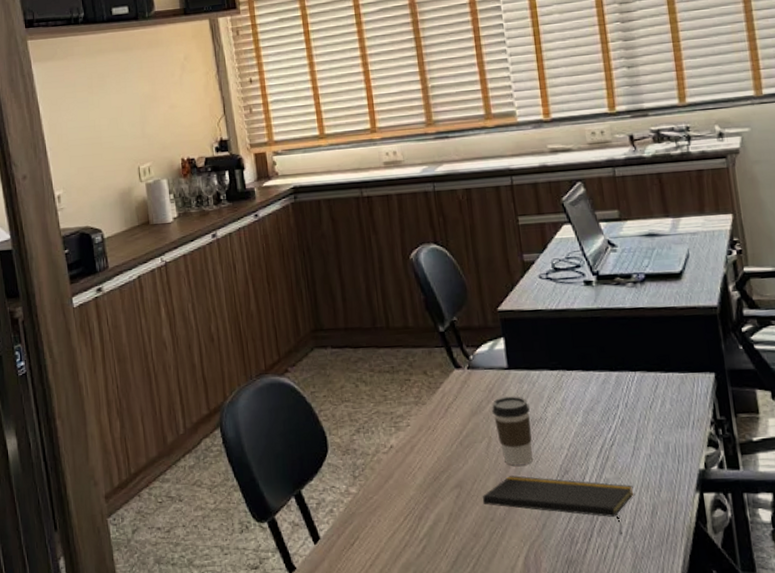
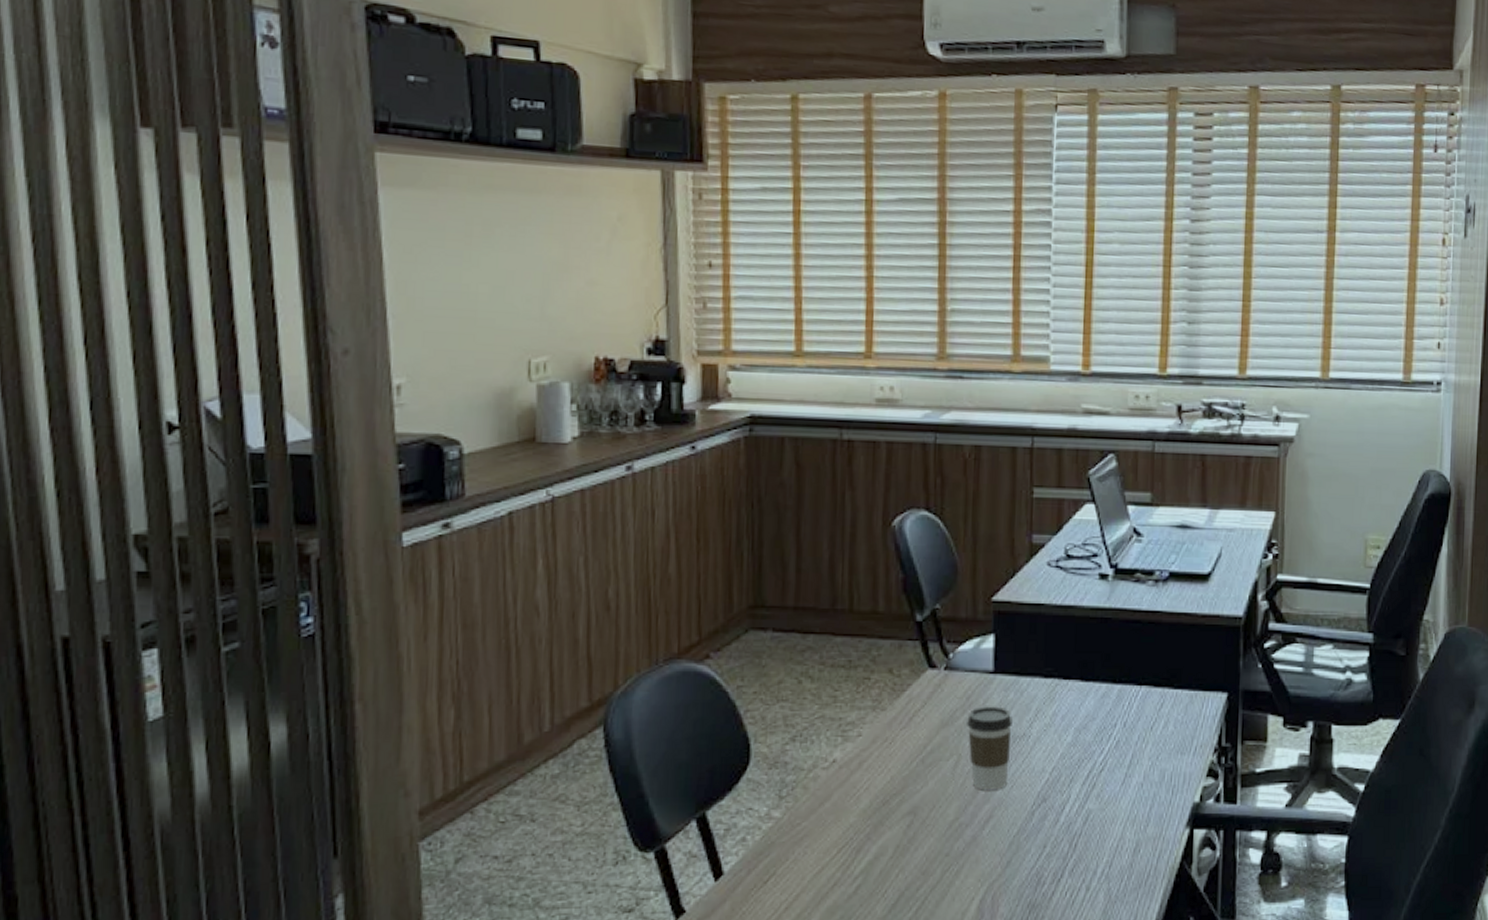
notepad: present [482,475,634,534] -> none [939,802,1118,874]

